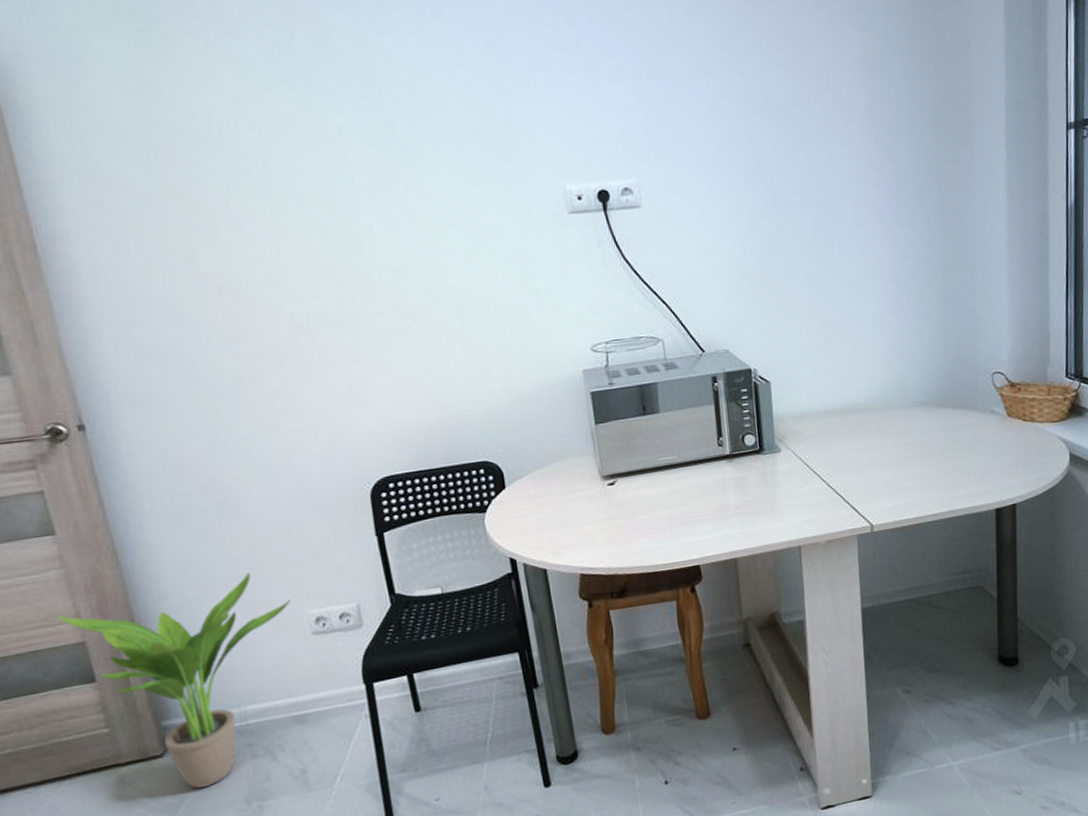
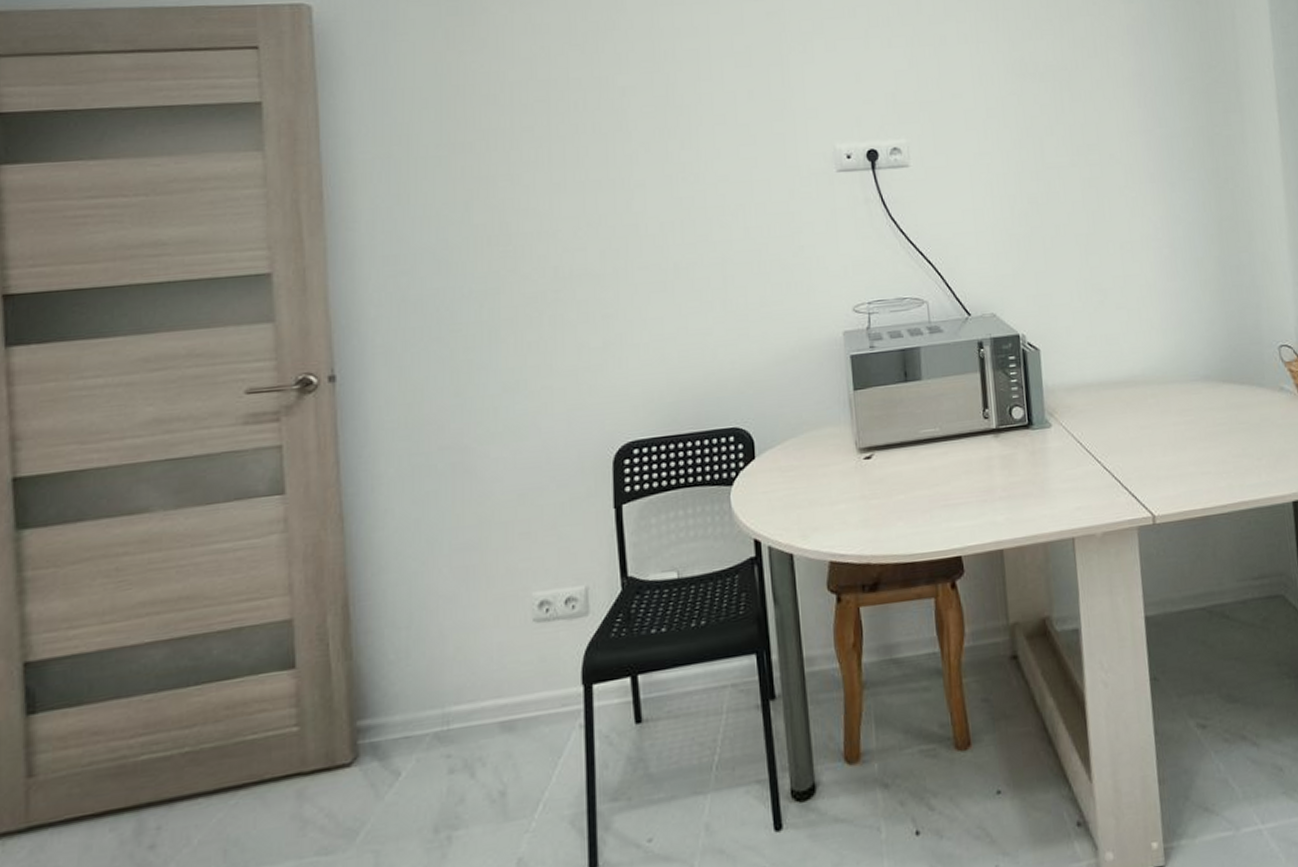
potted plant: present [56,573,291,789] -> none [269,546,516,809]

